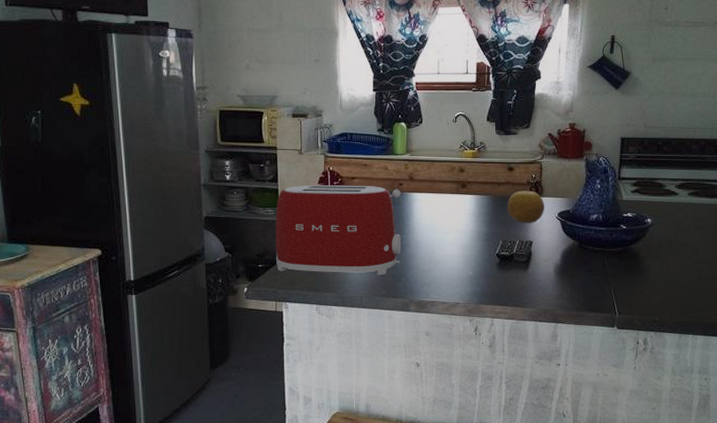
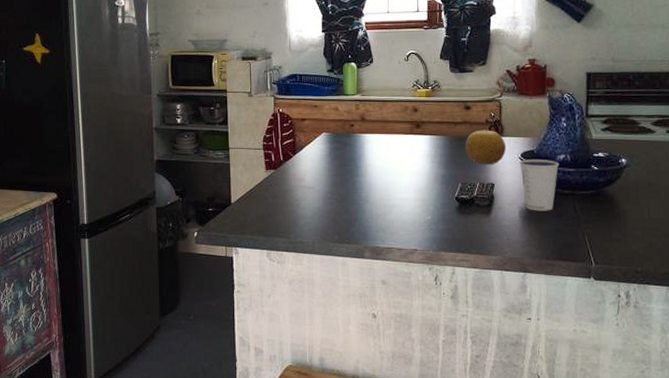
toaster: present [276,185,402,275] -> none [226,127,354,219]
dixie cup: none [556,218,592,267] -> present [519,159,560,211]

